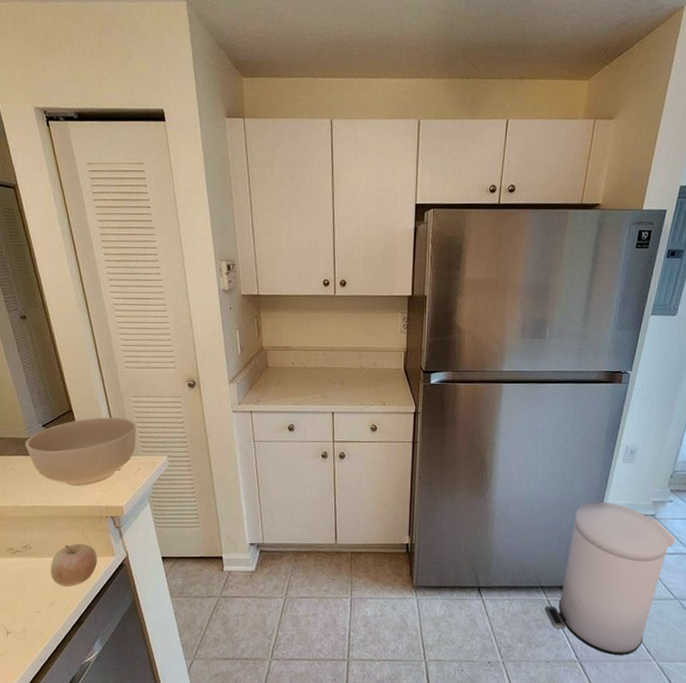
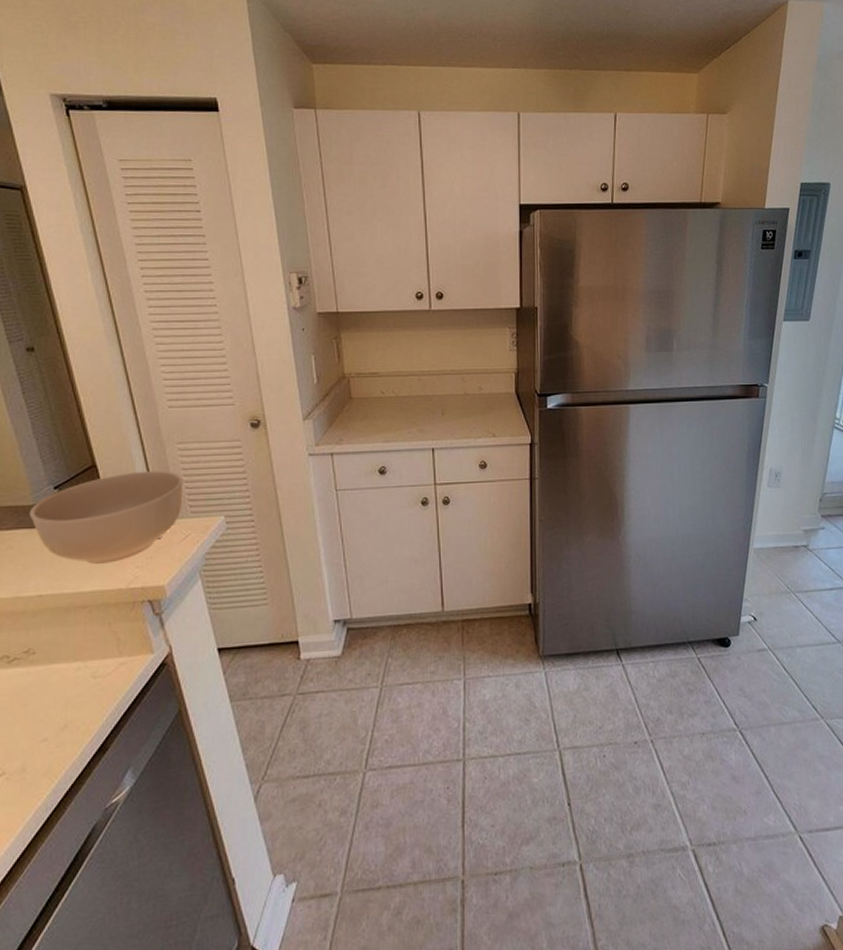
fruit: present [50,543,97,587] -> none [62,640,129,702]
pedal bin: present [544,501,675,655] -> none [695,534,832,717]

